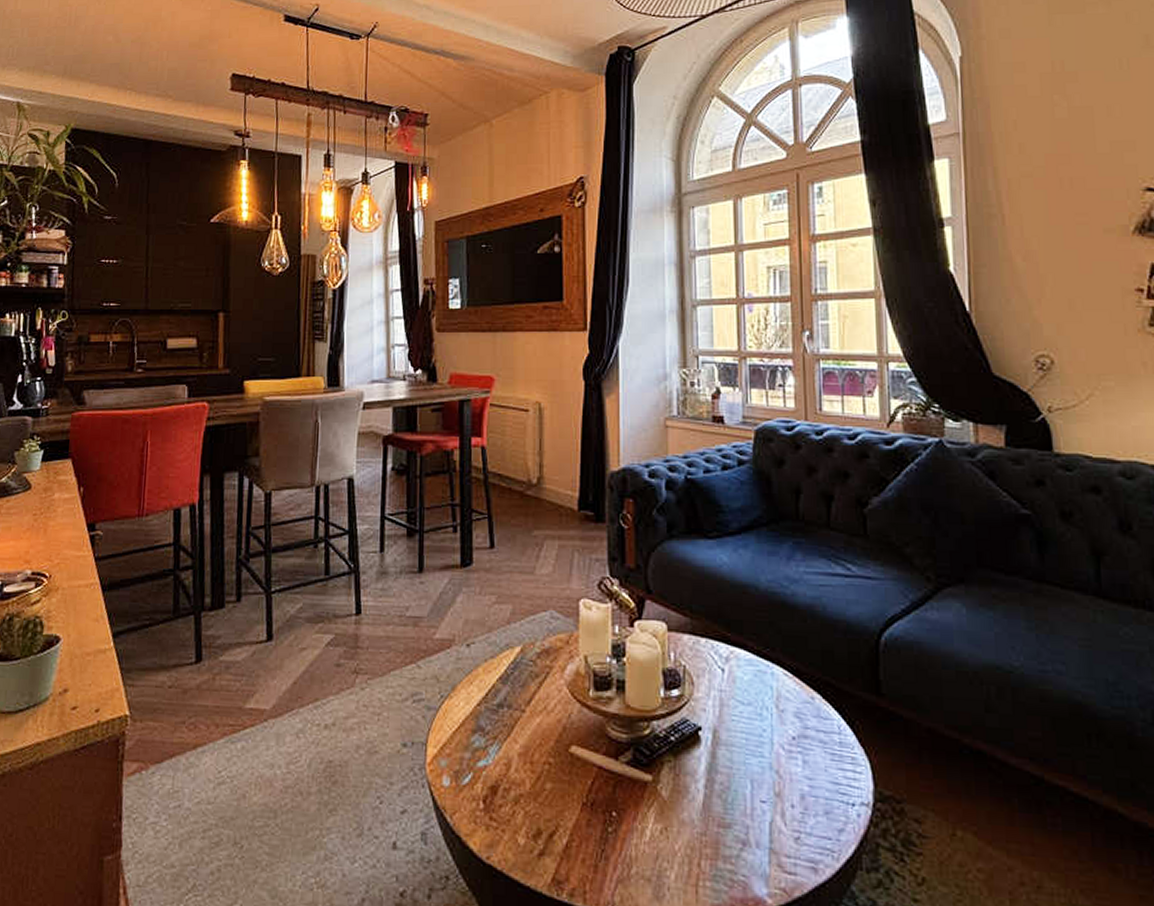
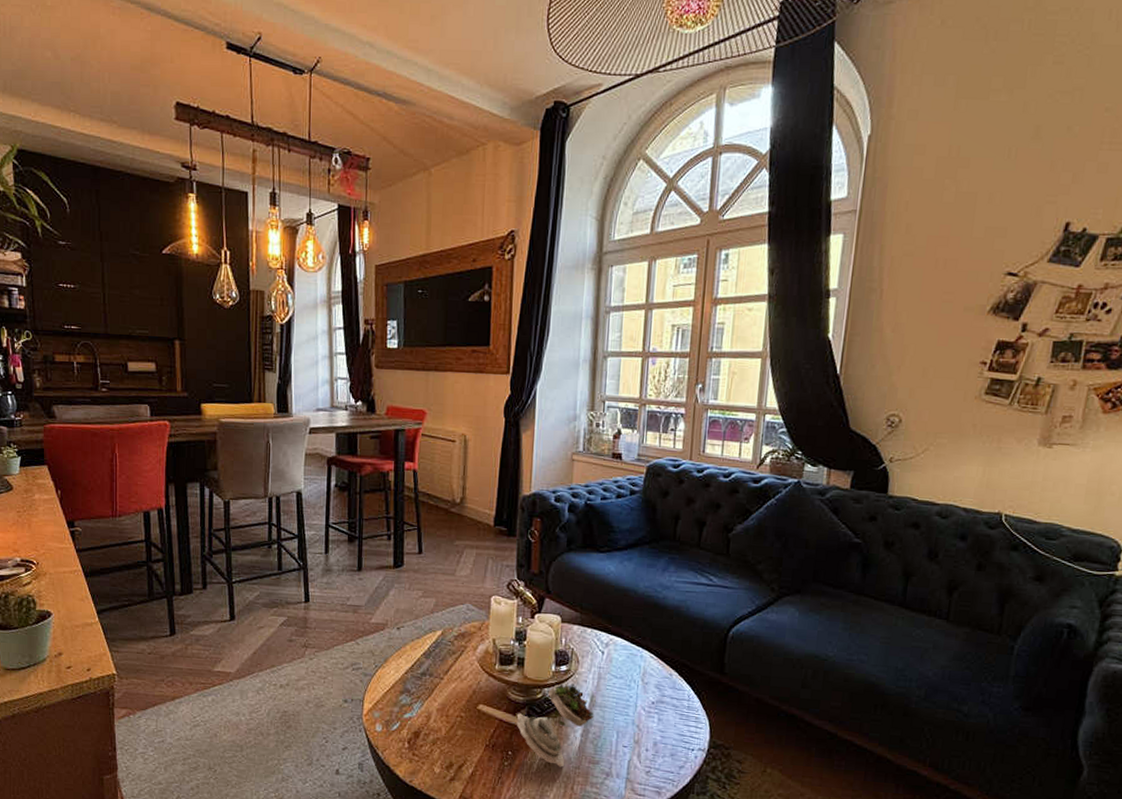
succulent plant: none [620,713,718,834] -> present [516,683,594,767]

